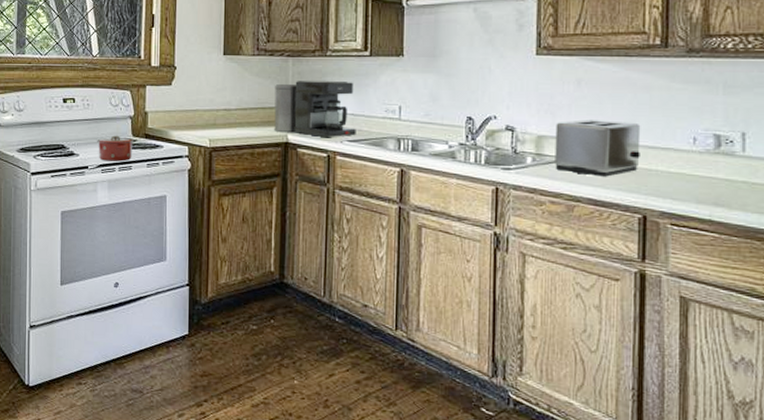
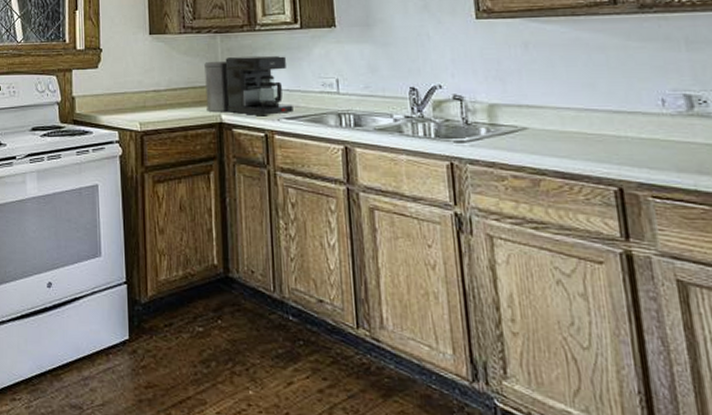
casserole: present [97,135,135,162] -> none [24,122,63,150]
toaster: present [555,120,641,177] -> none [507,84,606,146]

